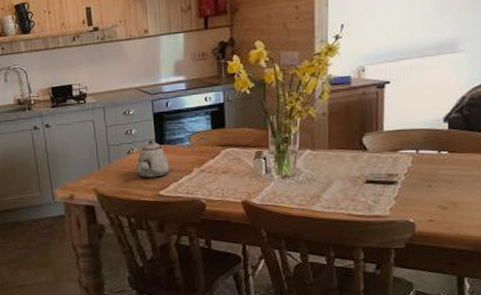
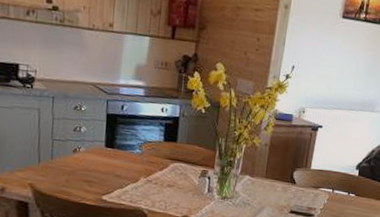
teapot: present [136,140,170,178] -> none [81,142,117,182]

